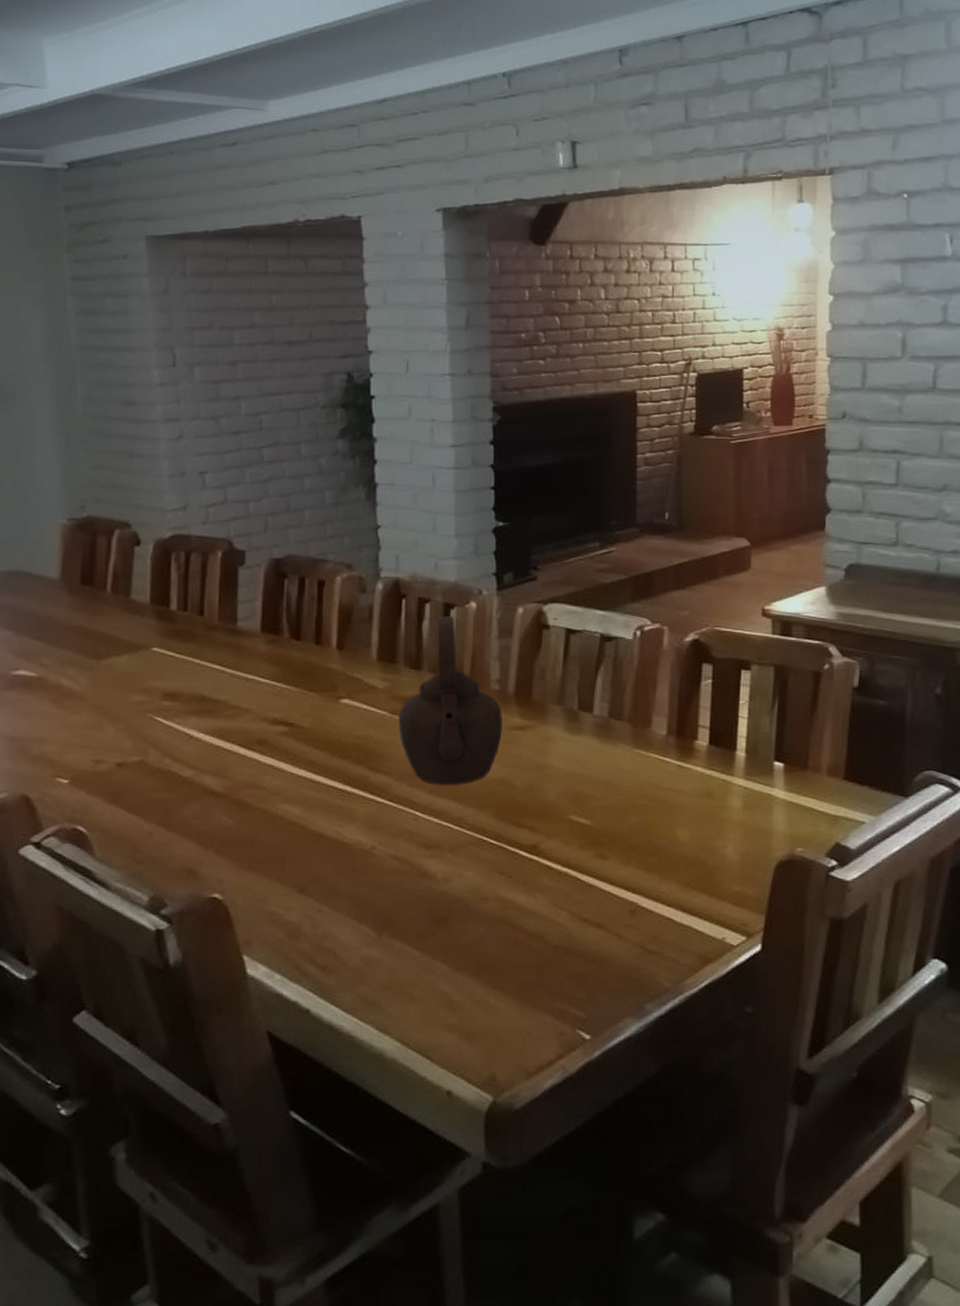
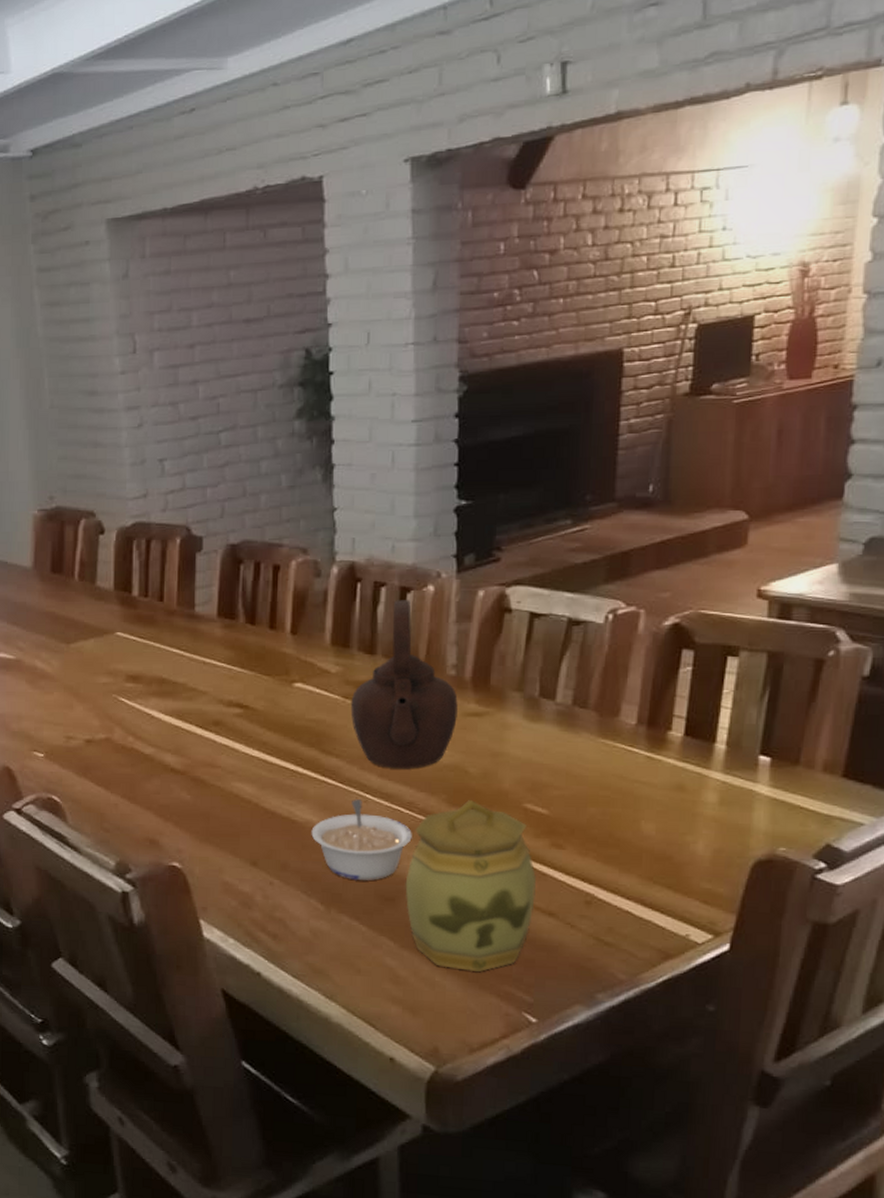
legume: none [361,817,463,902] -> present [311,799,412,880]
jar: none [457,814,584,992] -> present [405,800,537,972]

